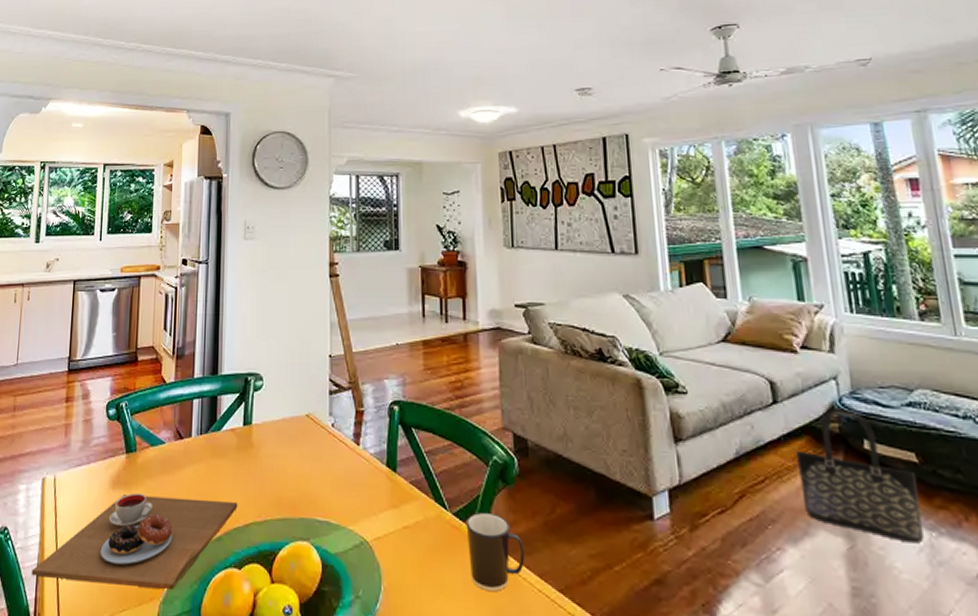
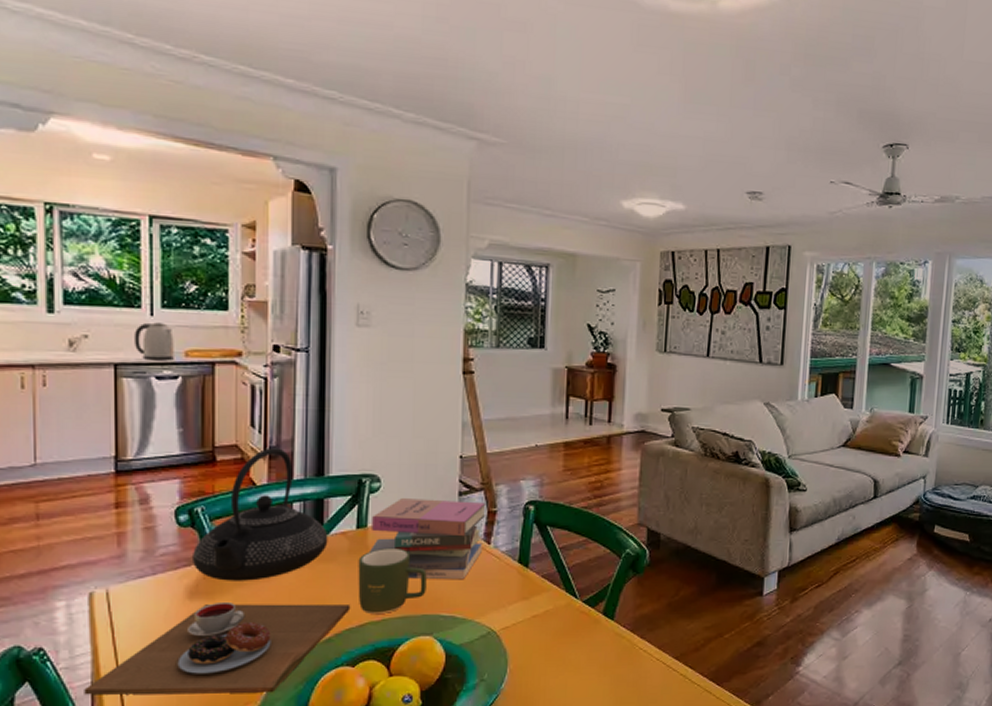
kettle: none [88,246,114,277] -> present [135,322,174,361]
teapot: none [116,348,220,474] -> present [193,447,328,581]
mug: none [244,445,303,515] -> present [358,547,427,615]
books: none [254,397,354,483] -> present [370,498,486,580]
mug: present [466,512,526,592] -> none [594,598,648,665]
tote bag: present [795,408,924,544] -> none [881,501,965,601]

